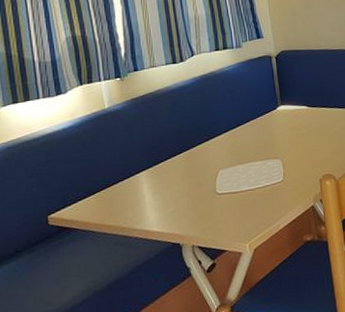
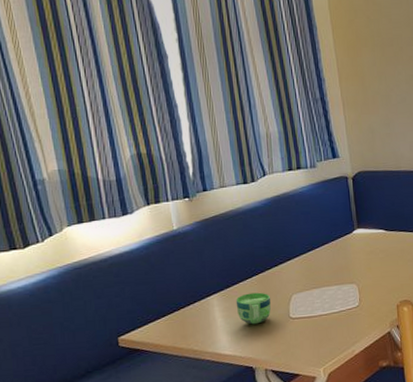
cup: none [164,168,198,201] -> present [235,292,271,325]

